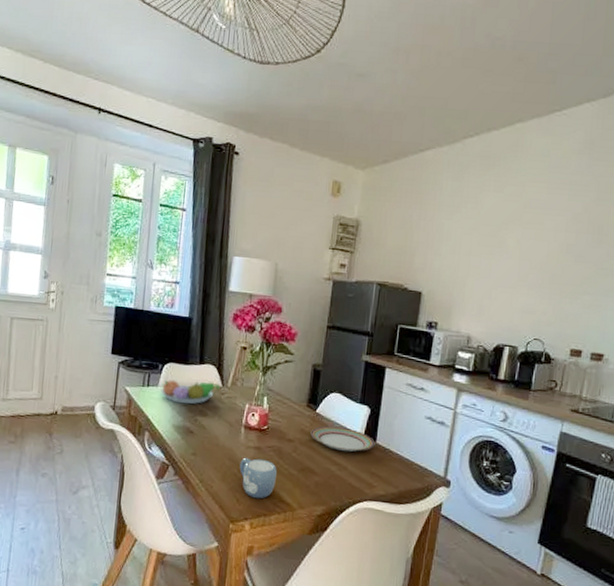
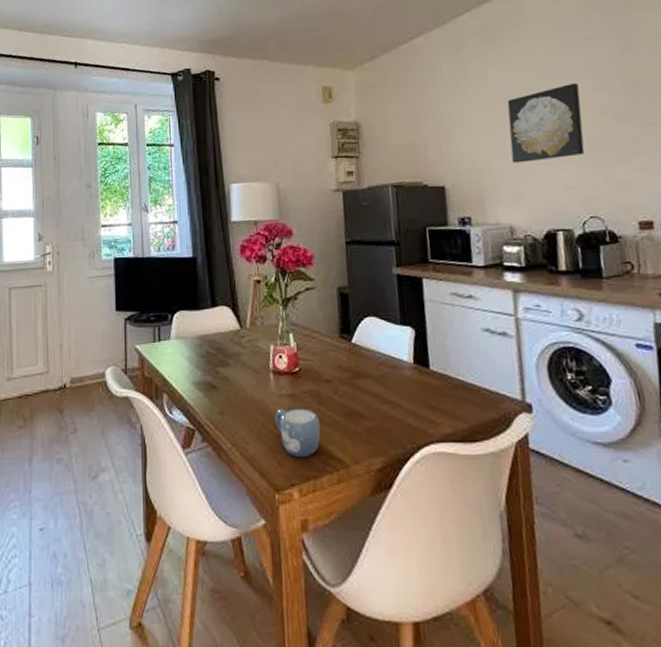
fruit bowl: present [161,379,220,404] -> none [174,326,238,356]
plate: present [310,426,375,452] -> none [350,356,429,386]
wall art: none [482,220,555,285] -> present [507,83,585,164]

